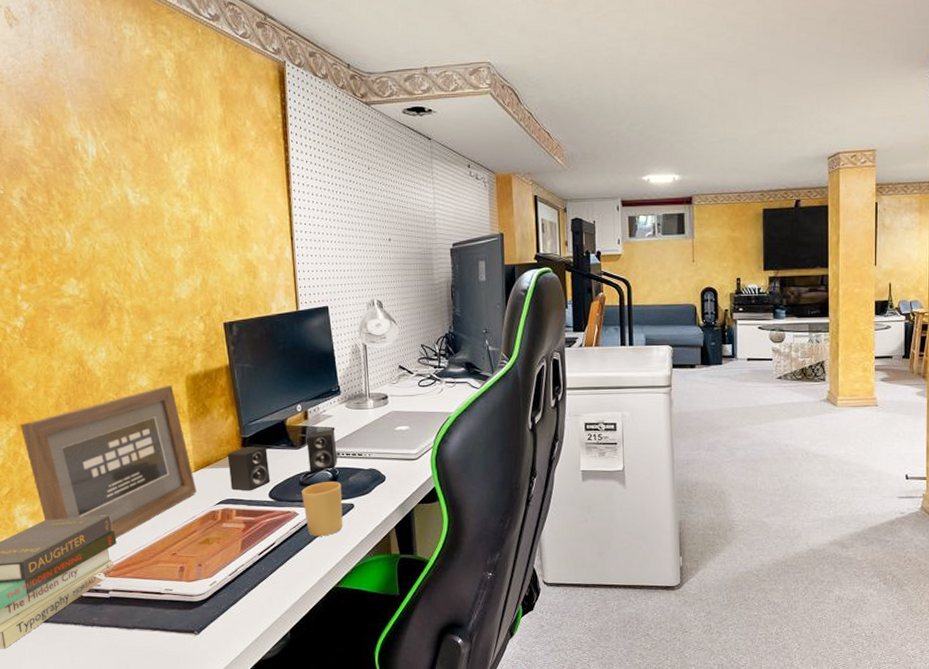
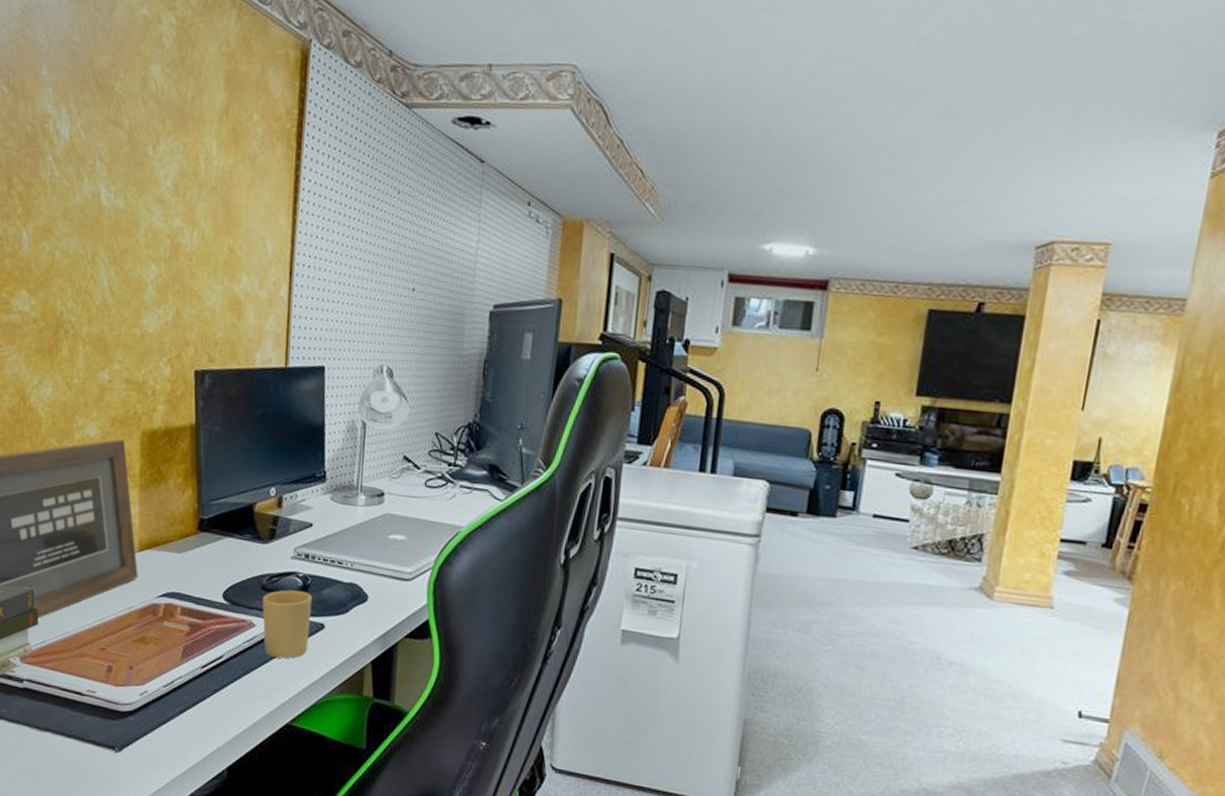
speaker: present [227,429,338,491] -> none [179,524,313,587]

